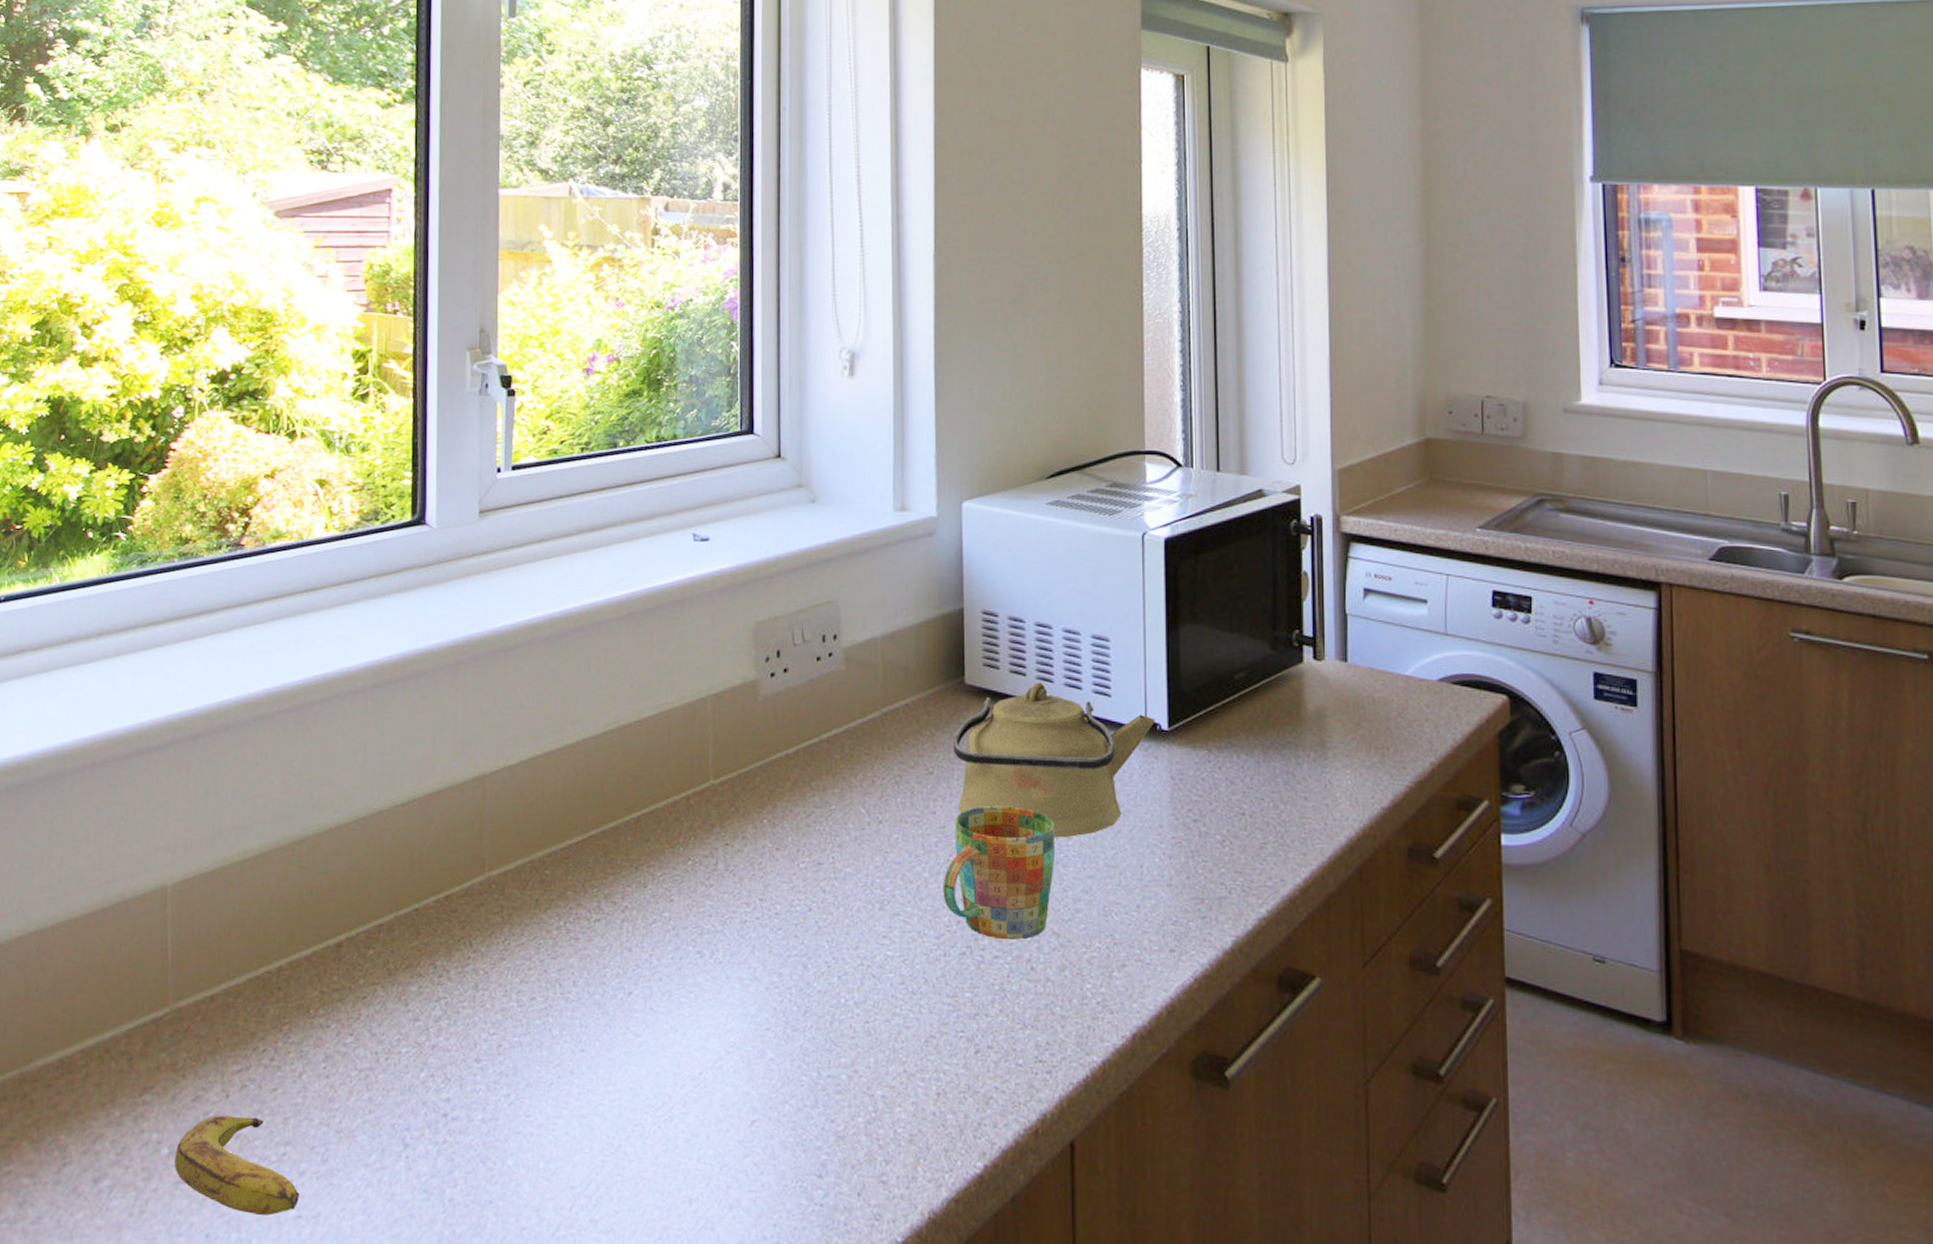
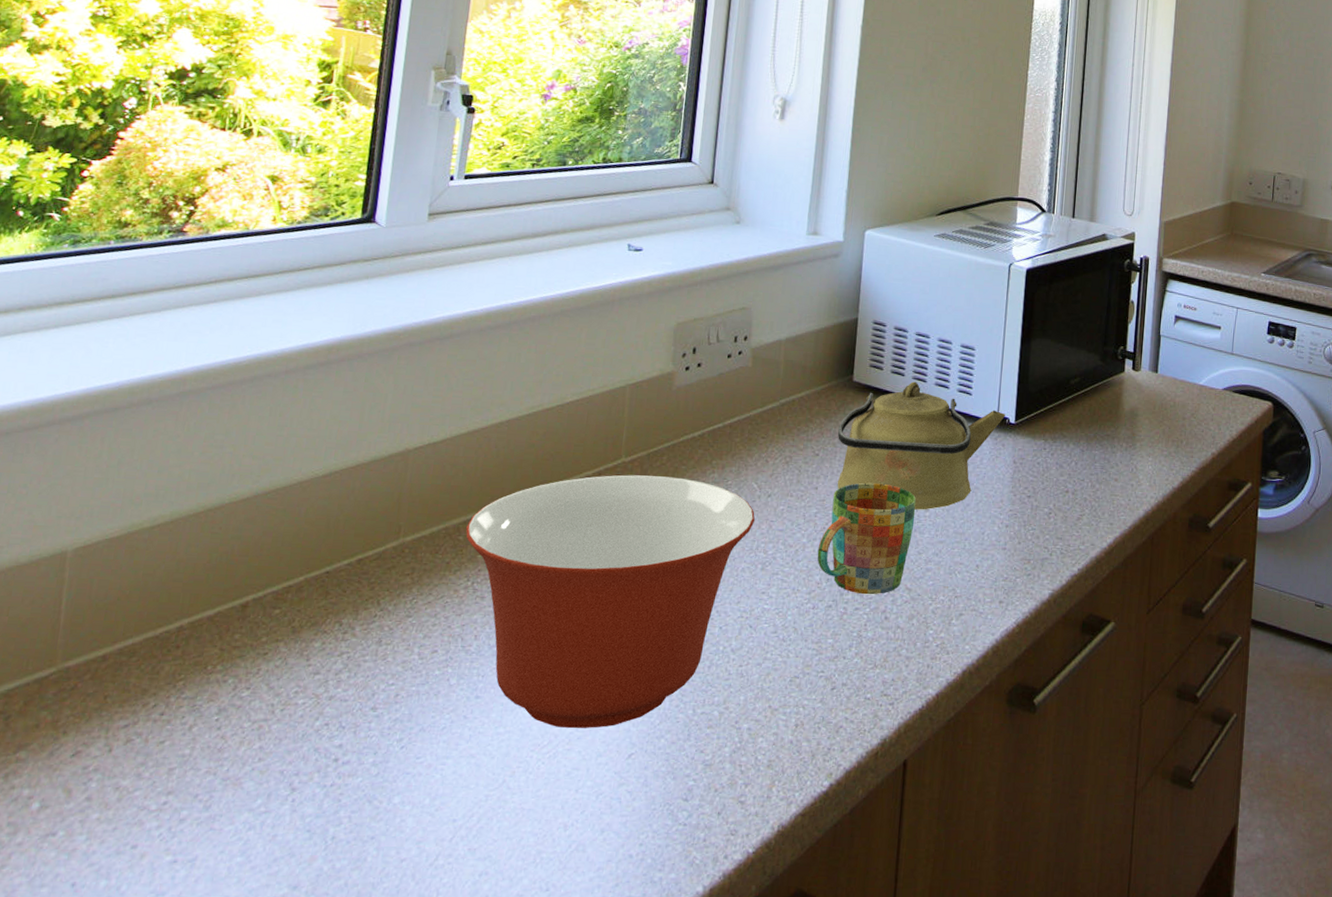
banana: present [175,1115,299,1216] -> none [44,768,177,863]
mixing bowl: none [551,799,867,1090] -> present [465,475,755,728]

